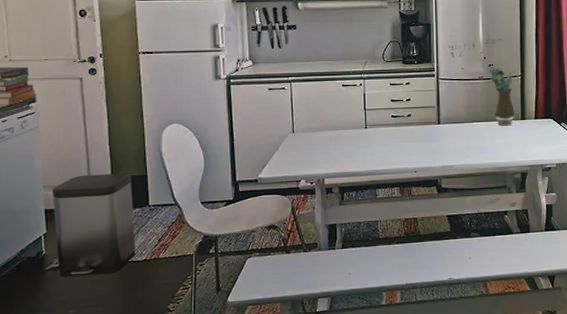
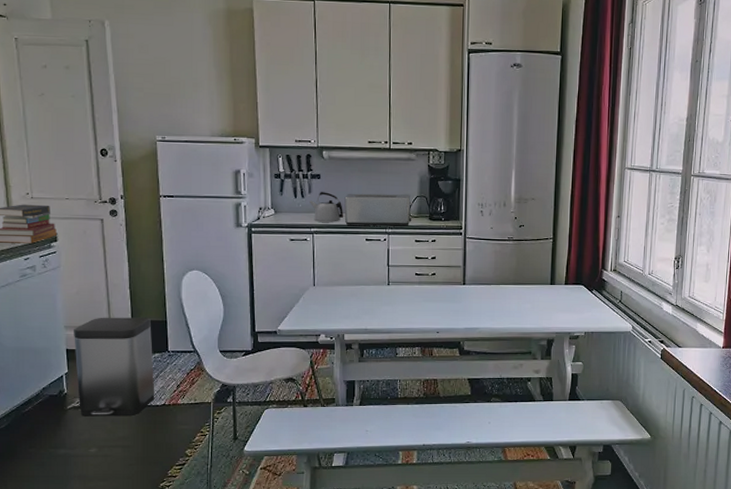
kettle: none [286,42,320,72] -> present [309,192,344,223]
toaster: none [320,41,387,73] -> present [344,193,413,227]
vase: present [489,66,515,126] -> none [519,226,545,290]

